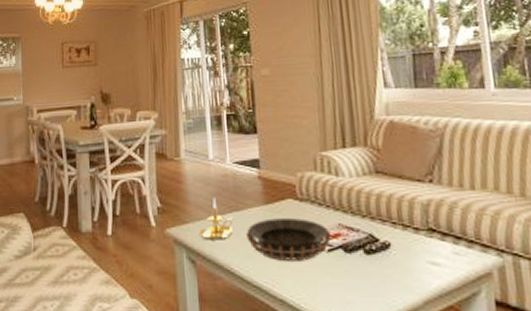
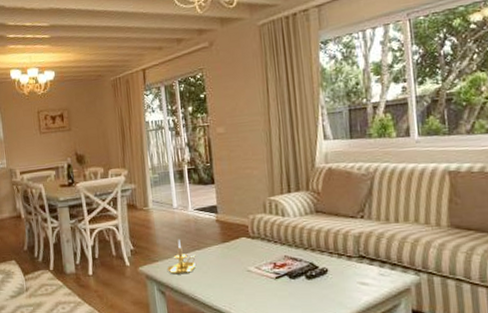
decorative bowl: present [245,218,332,263] -> none [206,253,279,289]

